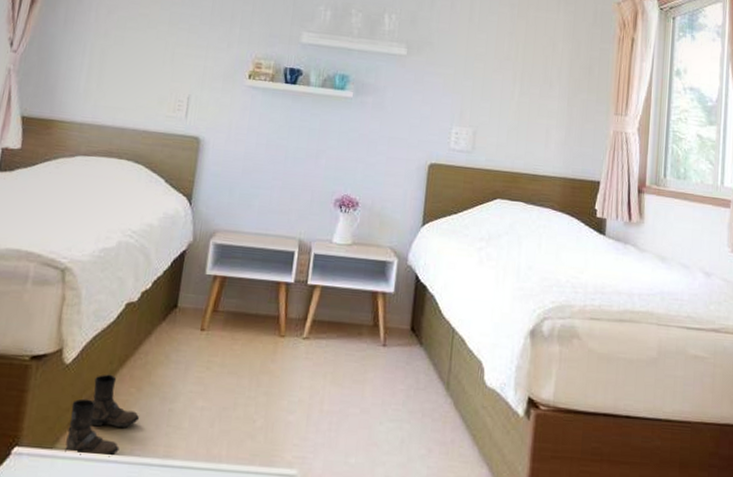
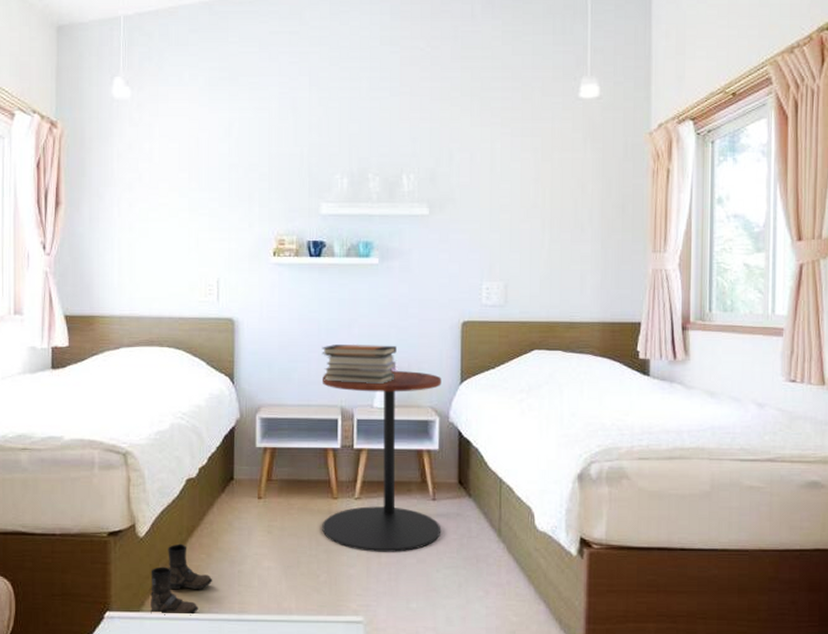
side table: none [264,205,404,400] -> present [321,370,442,552]
book stack: none [284,174,362,220] -> present [322,345,397,385]

